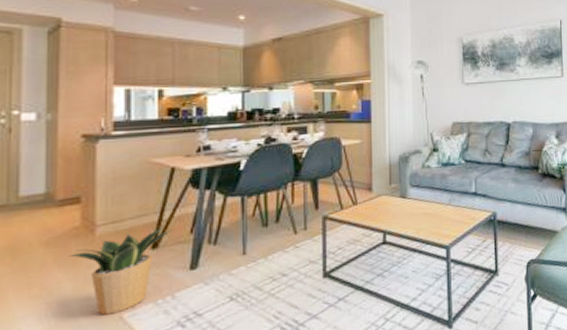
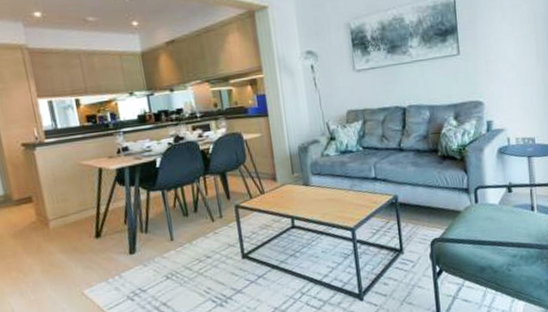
potted plant: present [68,227,173,315] -> none [33,220,110,292]

